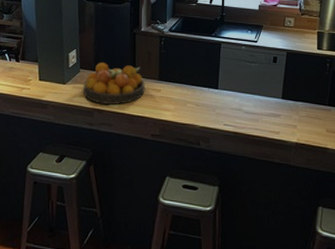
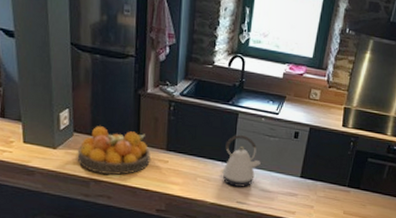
kettle: none [207,62,244,110] -> present [220,134,261,187]

